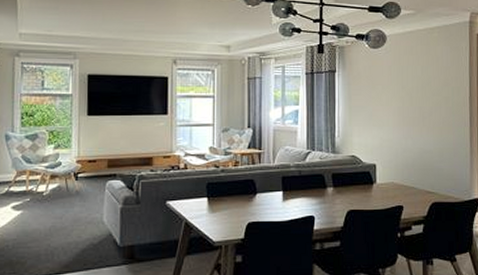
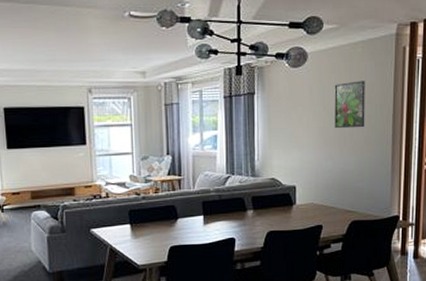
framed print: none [412,63,443,109] -> present [334,80,365,129]

